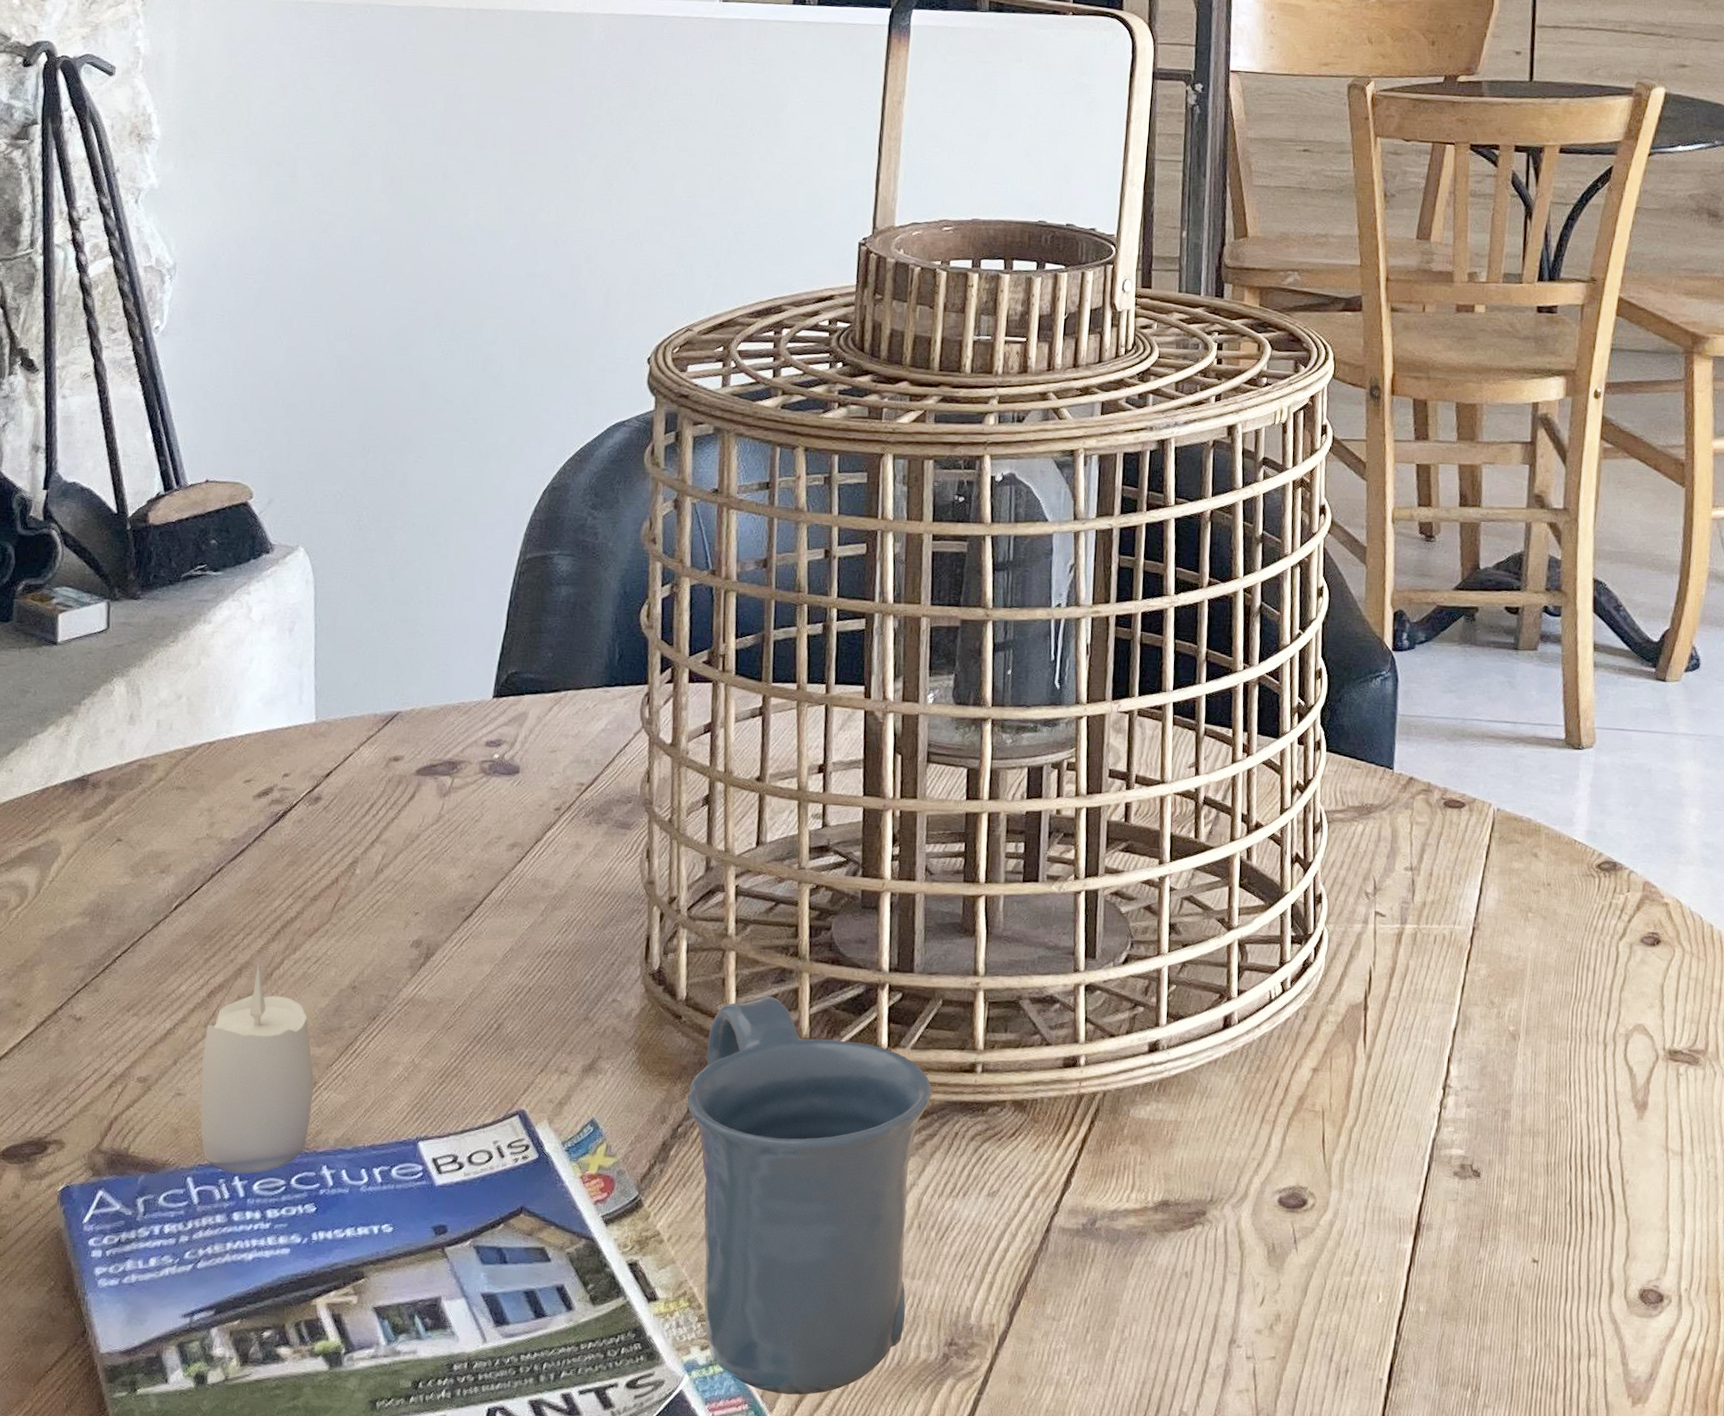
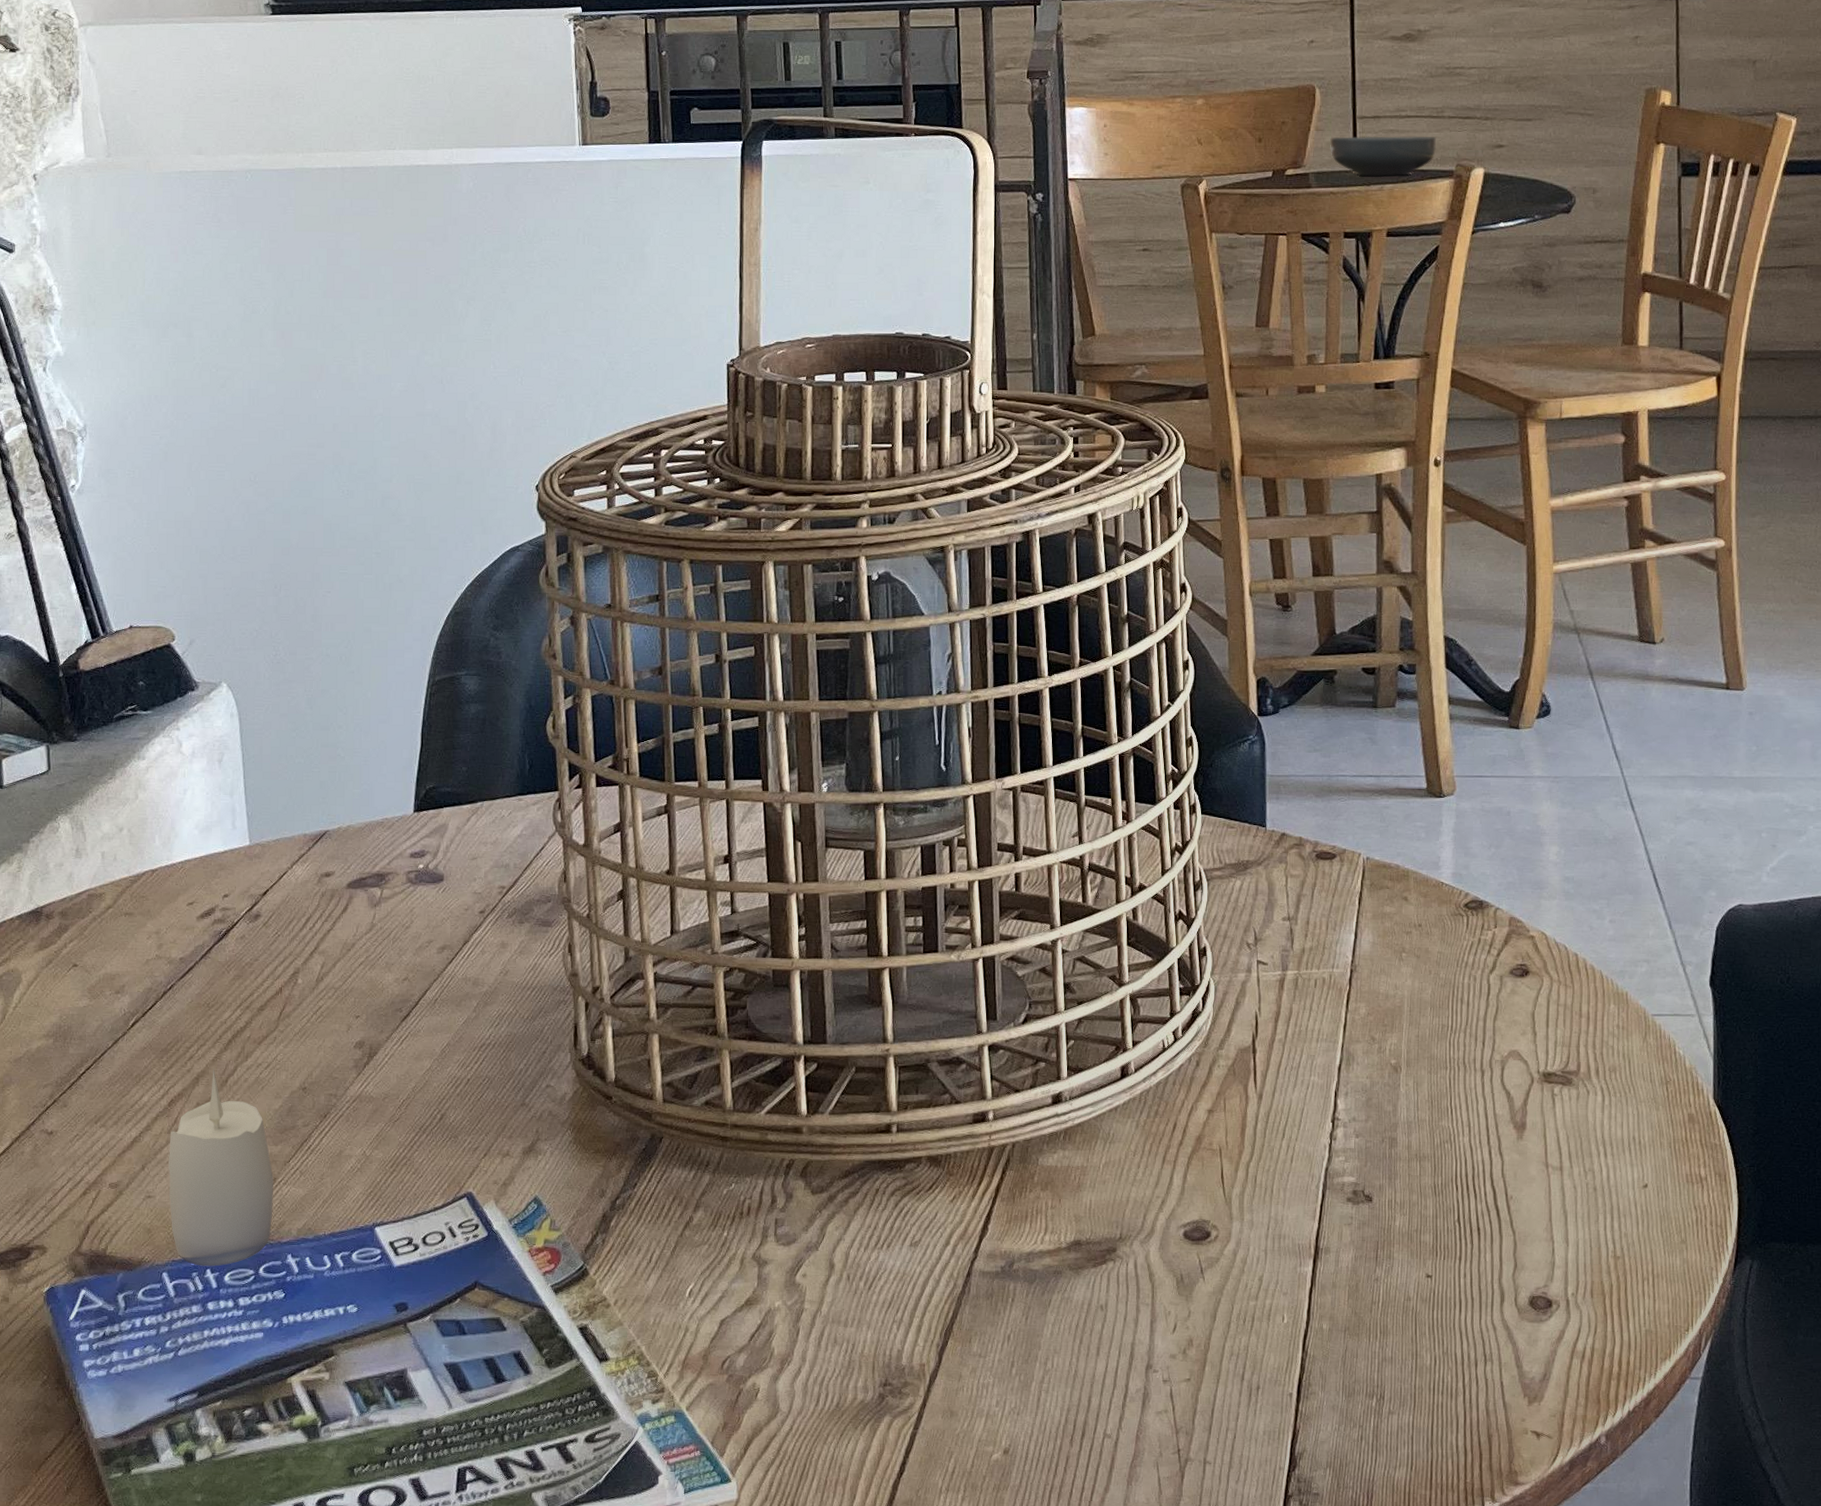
mug: present [687,996,932,1395] -> none [623,1074,852,1440]
bowl: none [1505,45,1618,92] -> present [1329,135,1437,178]

